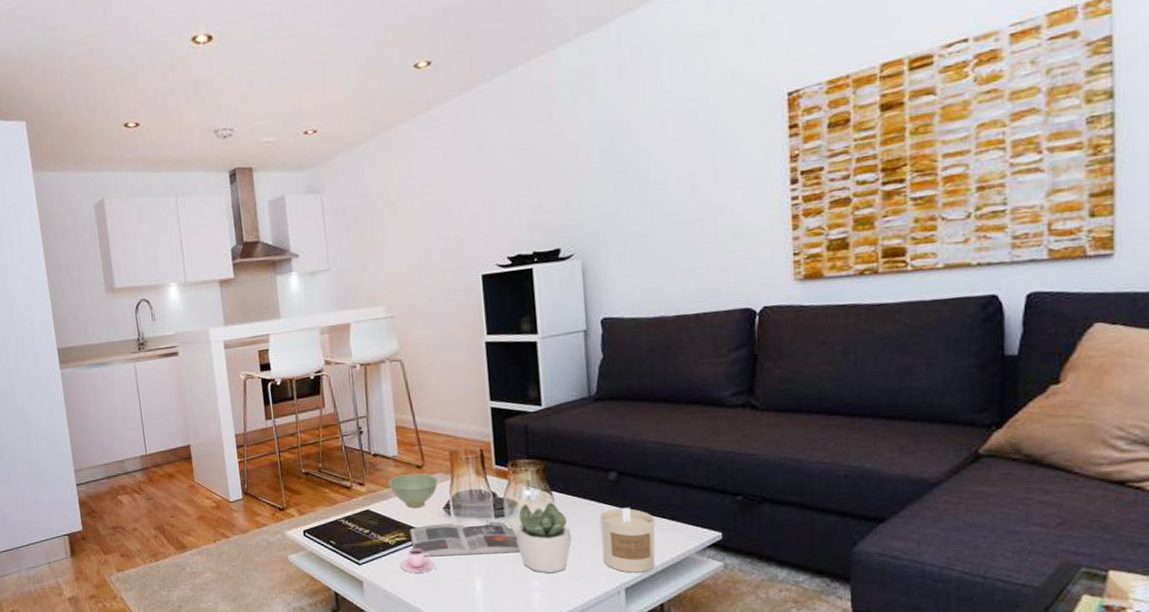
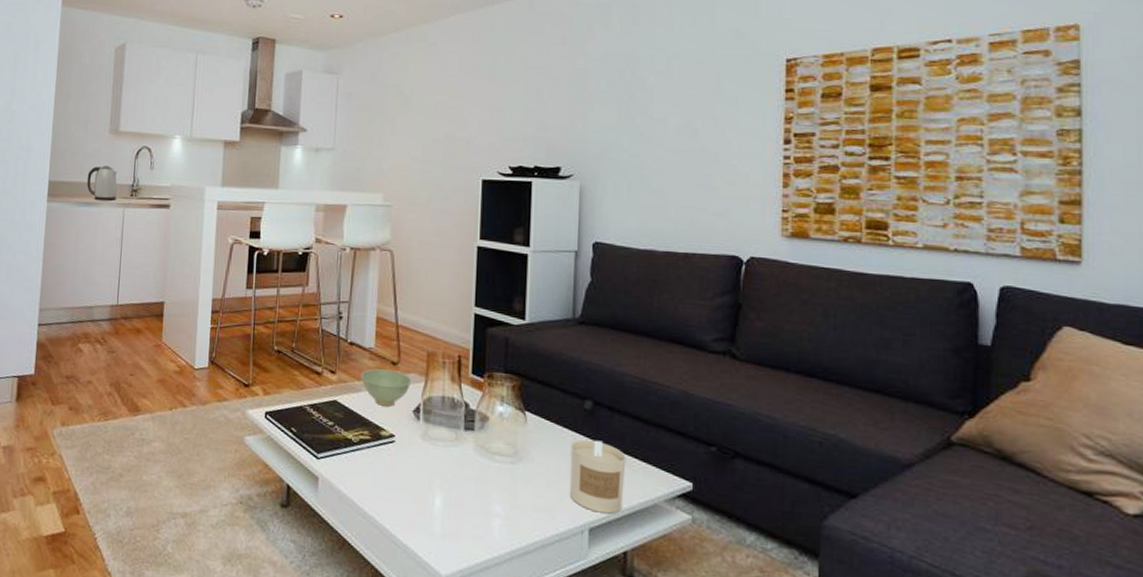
kettle: none [93,324,125,360] -> present [86,165,117,201]
teacup: present [400,548,437,573] -> none [360,450,398,478]
magazine: present [409,521,520,557] -> none [374,426,486,471]
succulent plant: present [516,502,572,574] -> none [483,420,540,500]

